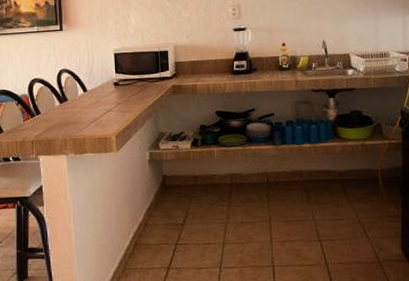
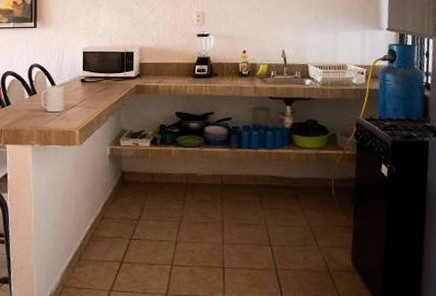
mug: none [72,90,98,120] -> present [40,85,65,113]

